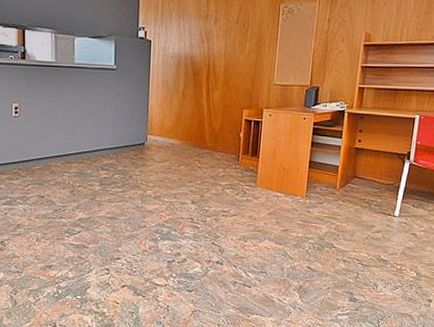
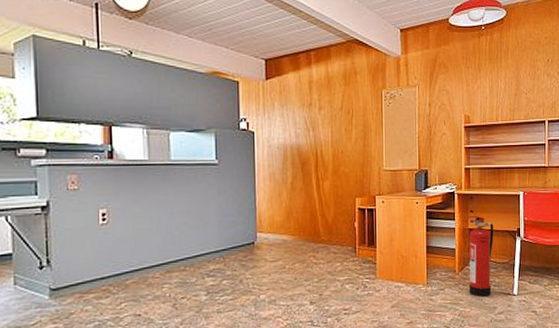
fire extinguisher: none [348,135,383,215] -> present [468,215,494,298]

